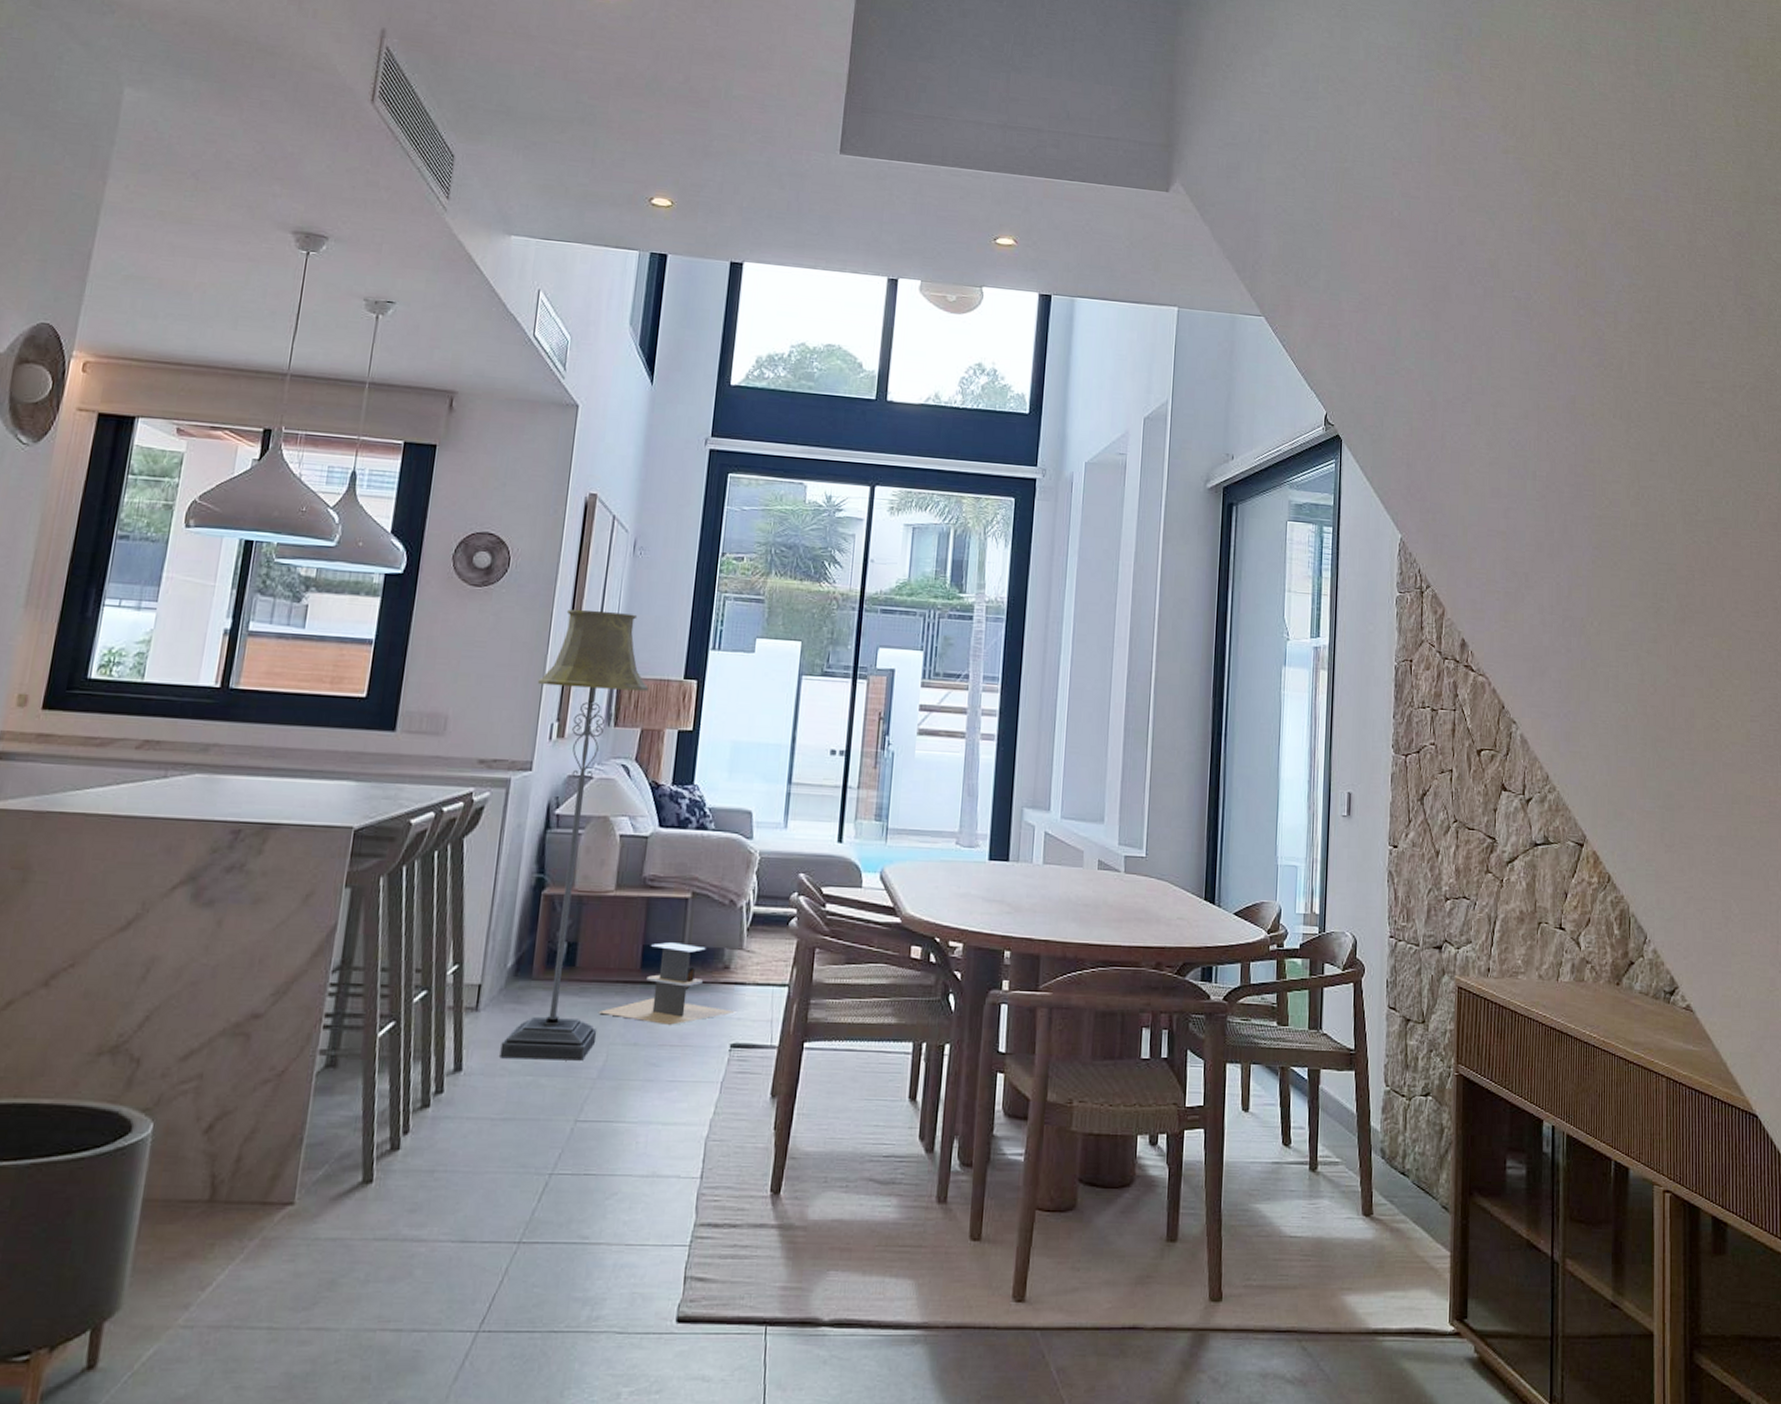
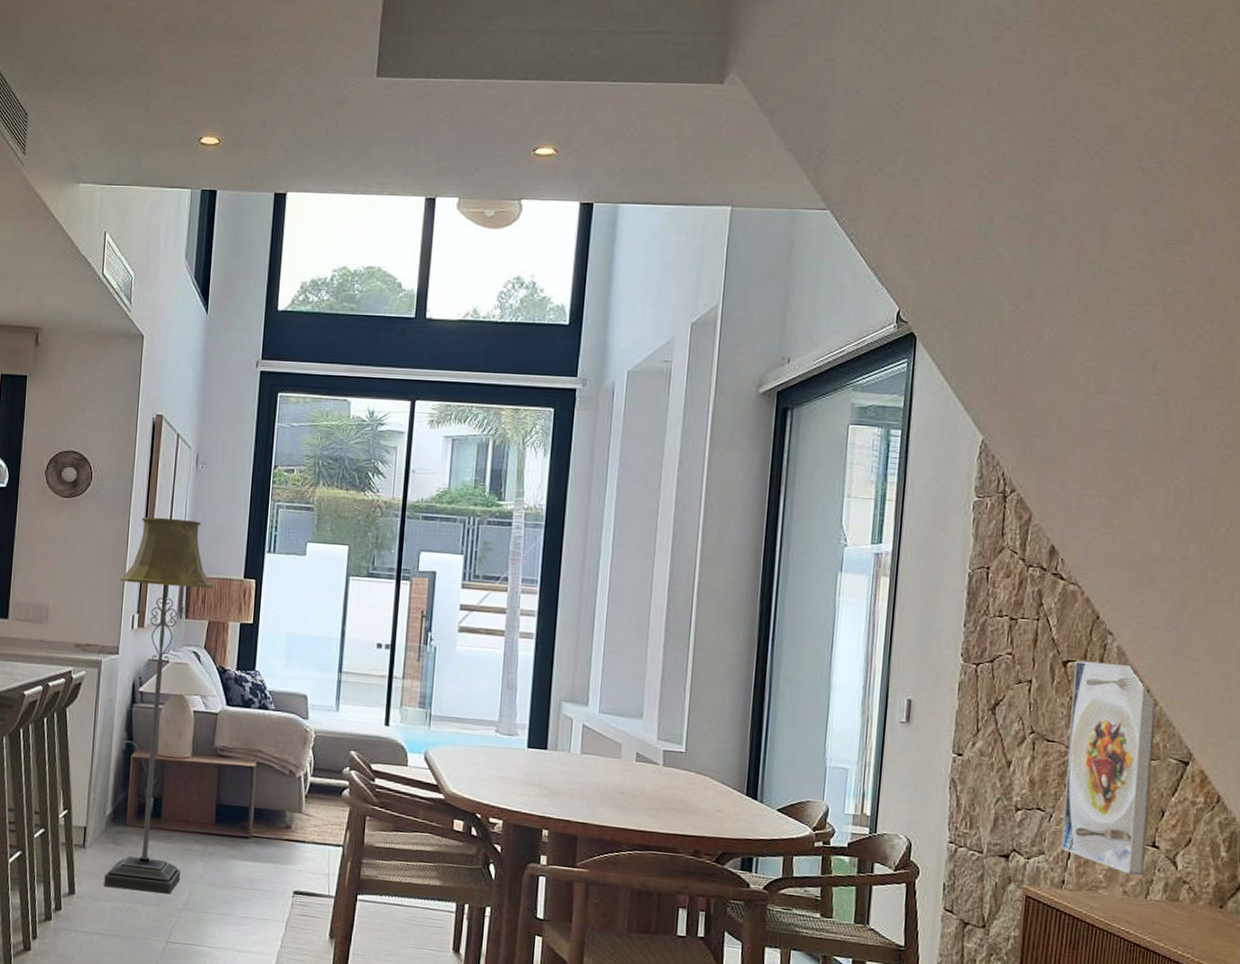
side table: present [598,942,735,1025] -> none [181,803,297,872]
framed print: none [1484,749,1555,959] -> present [1061,660,1157,876]

